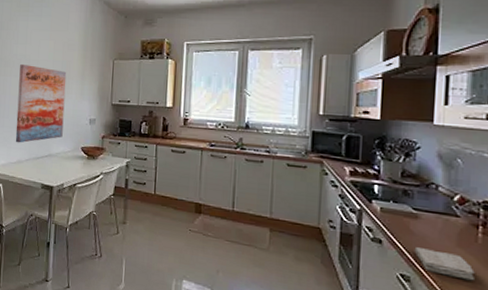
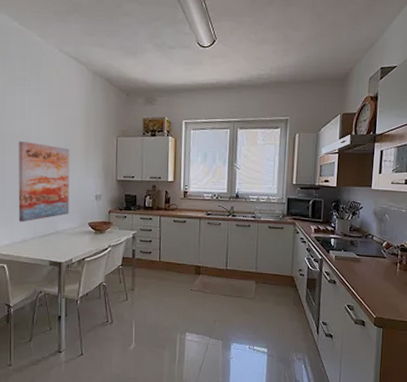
washcloth: present [414,247,475,281] -> none [356,284,394,304]

